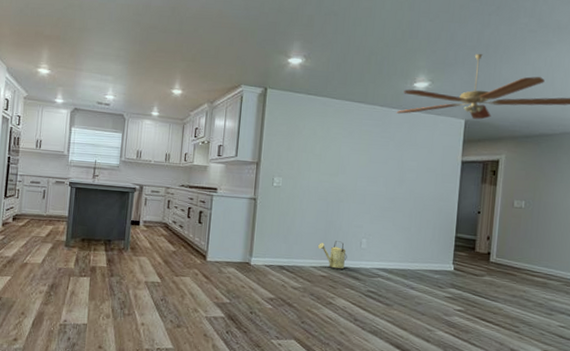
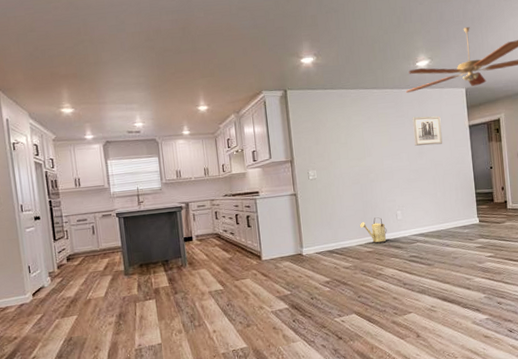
wall art: none [396,141,431,176] -> present [412,116,443,146]

